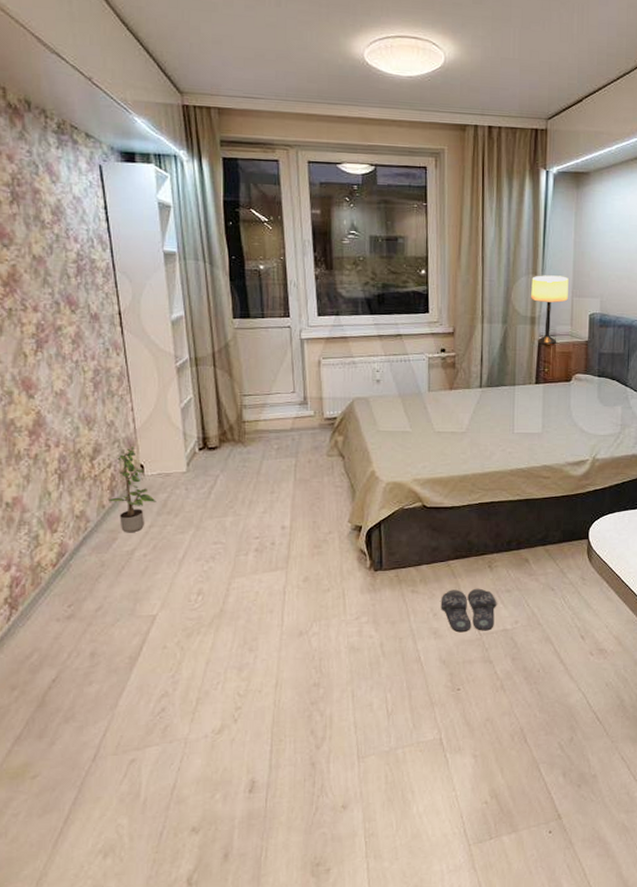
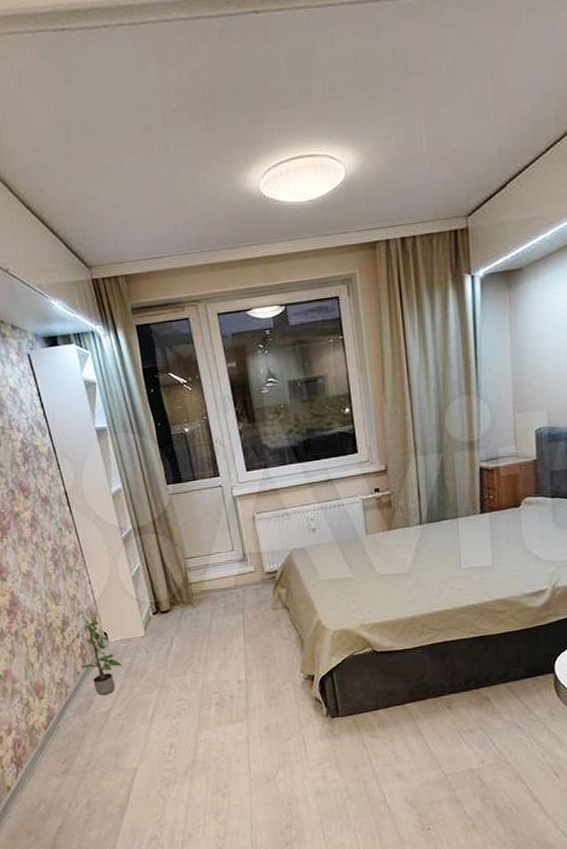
slippers: present [440,588,497,633] -> none [401,729,460,774]
table lamp: present [531,275,569,345] -> none [466,391,509,470]

